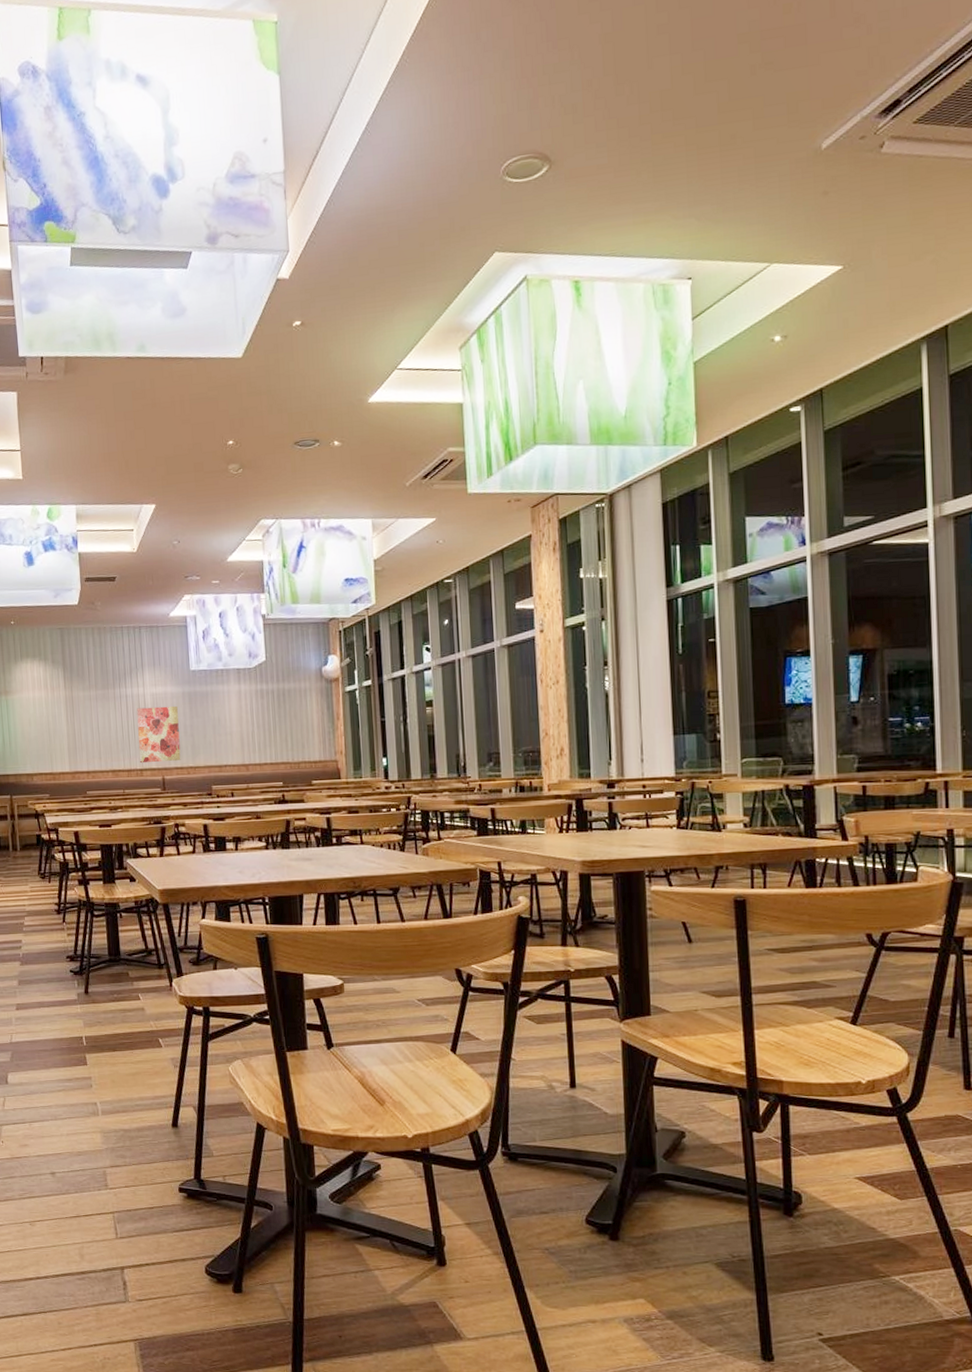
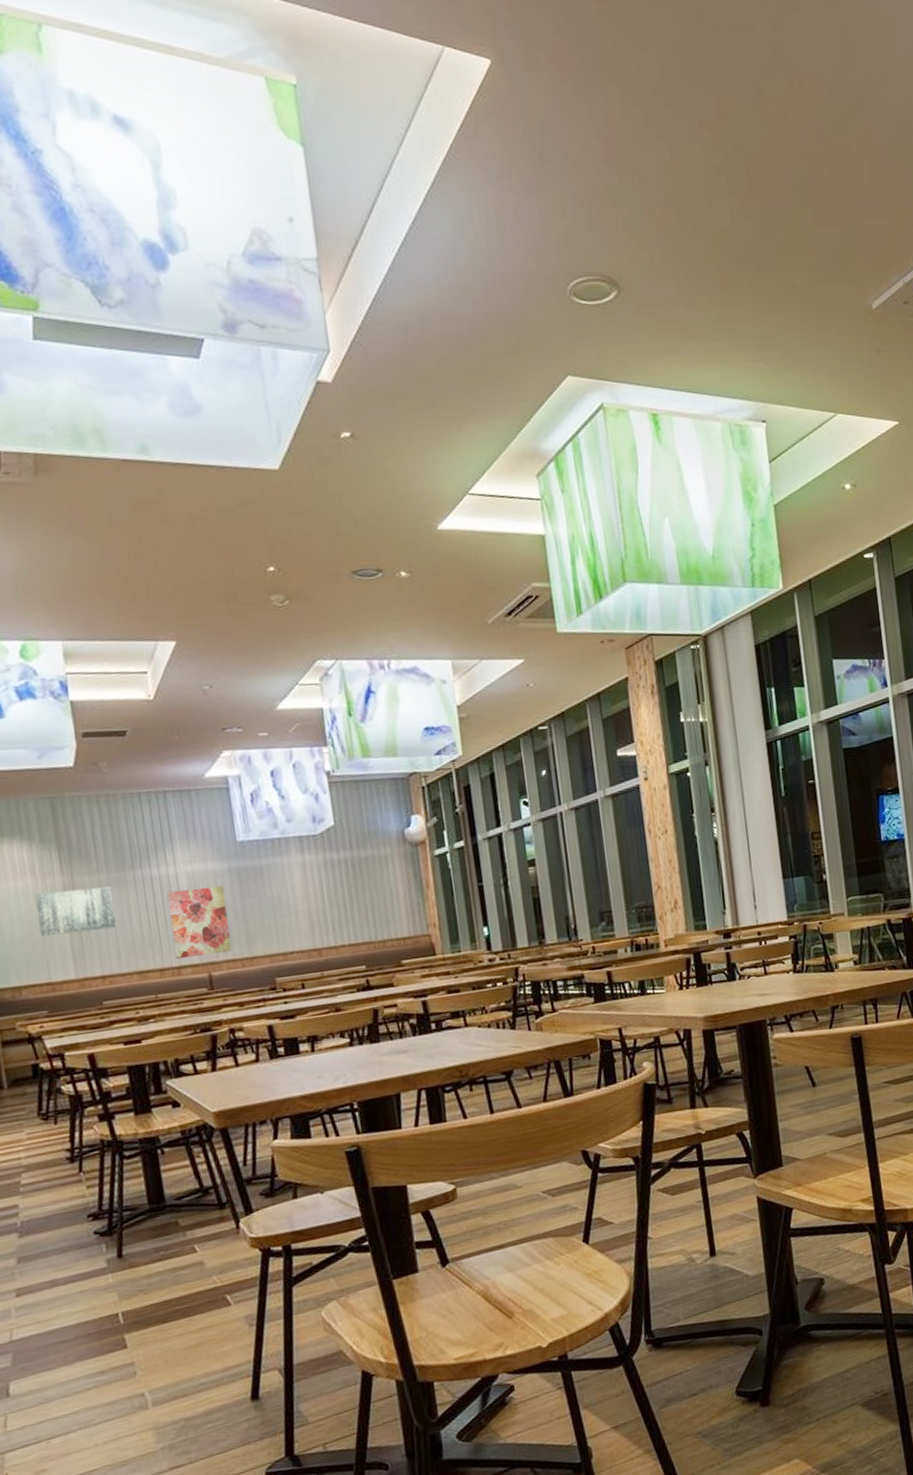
wall art: none [46,700,99,737] -> present [35,886,116,937]

